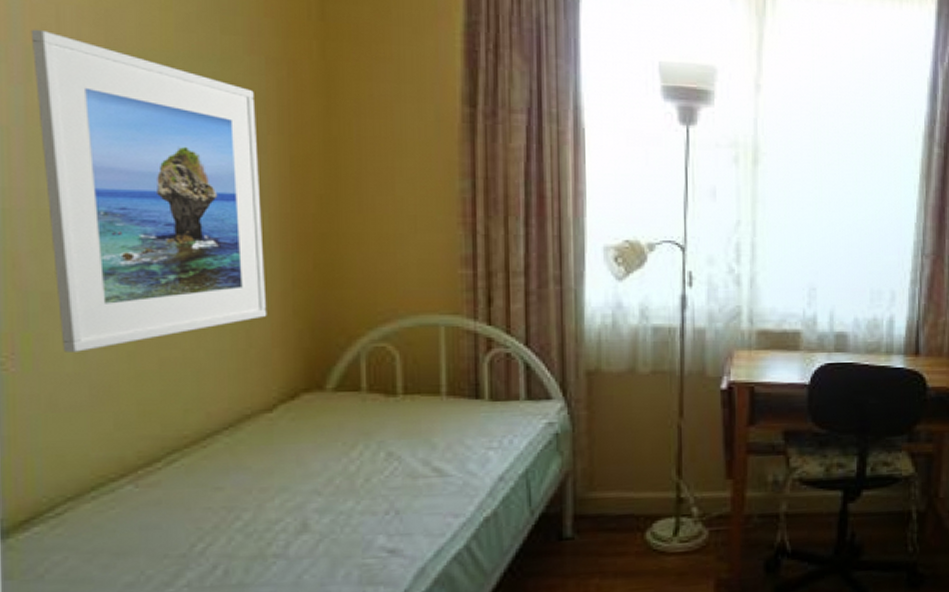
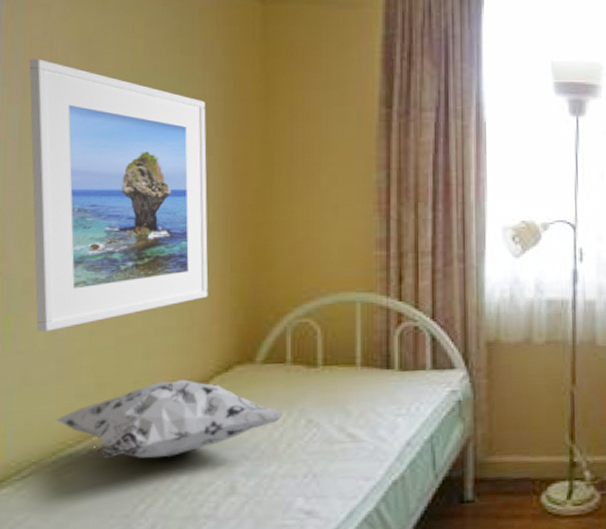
decorative pillow: none [91,407,362,493] -> present [55,379,286,458]

